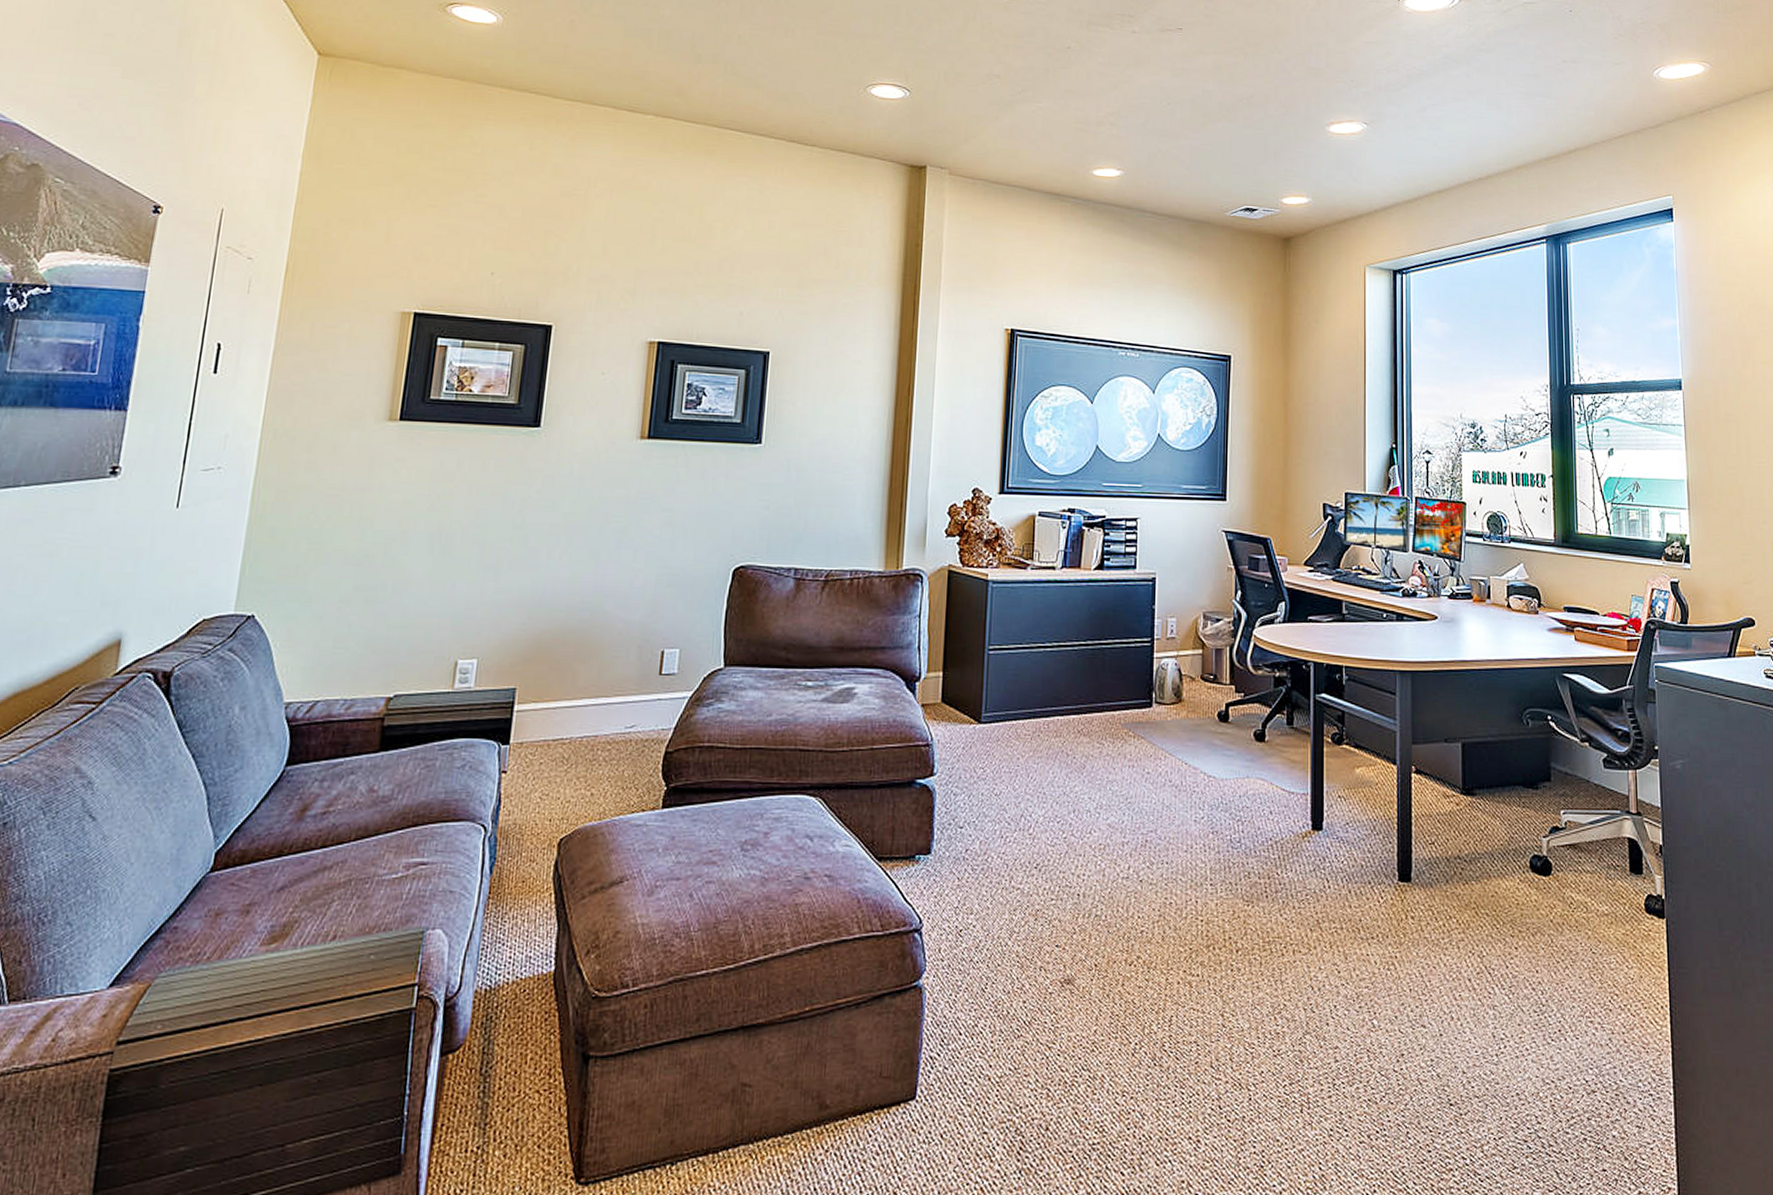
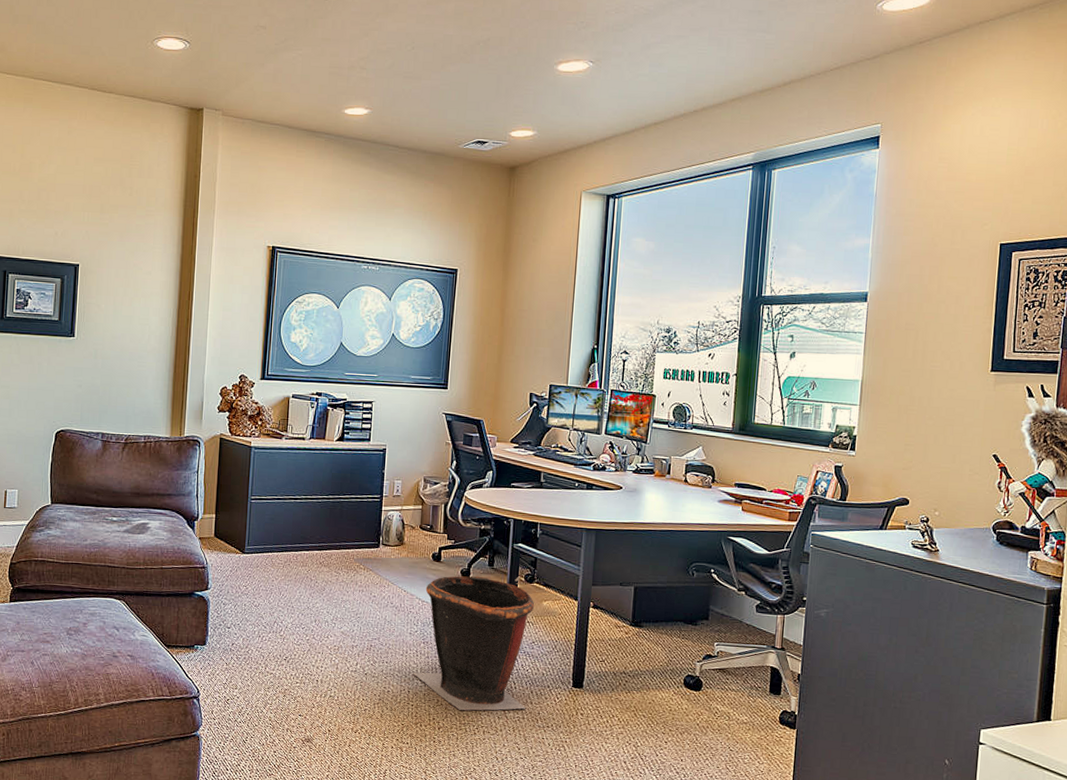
waste bin: none [1201,736,1346,923] -> present [413,576,535,711]

